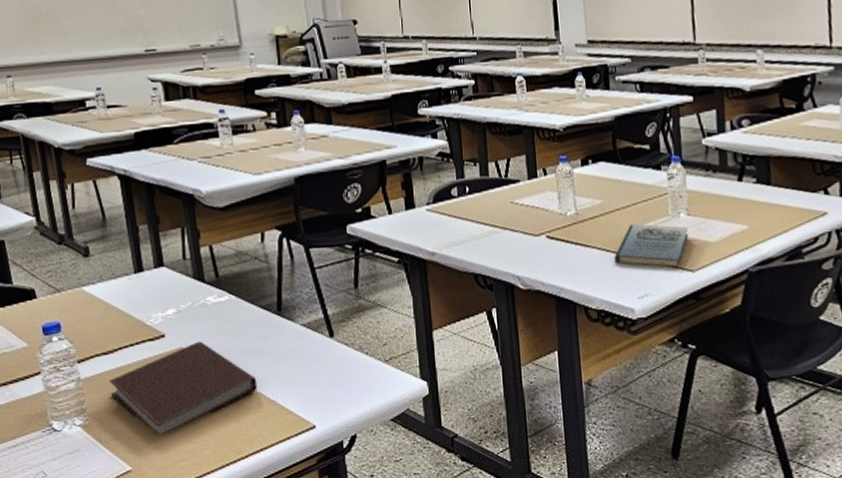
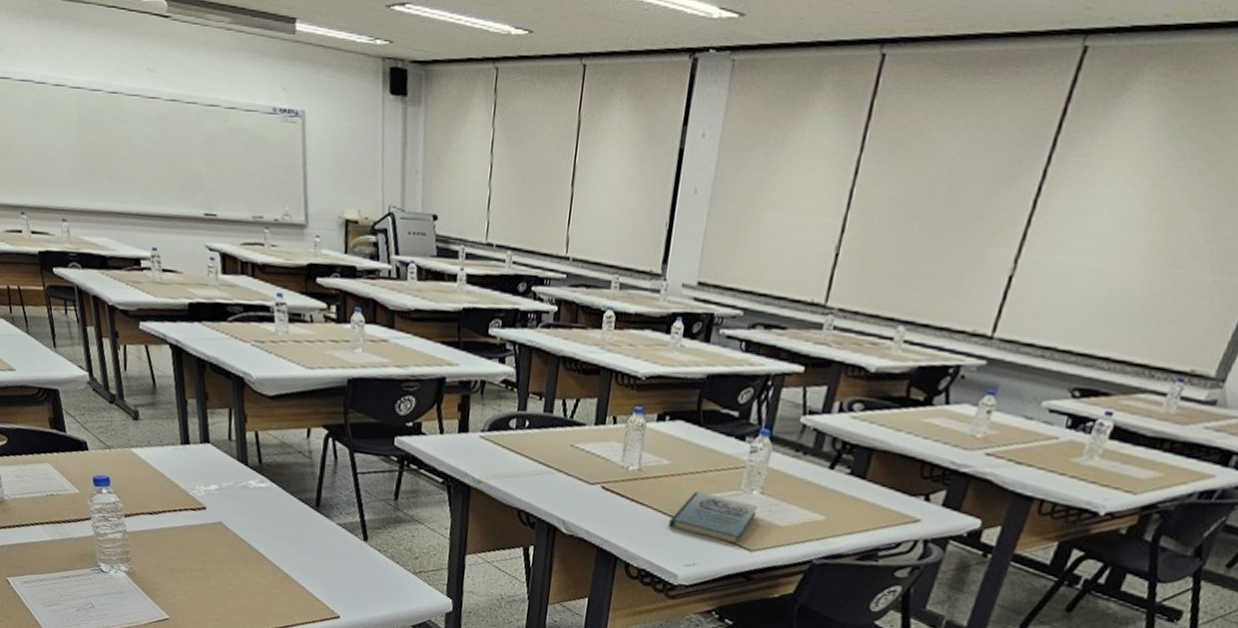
notebook: present [109,341,257,434] -> none [152,519,290,594]

